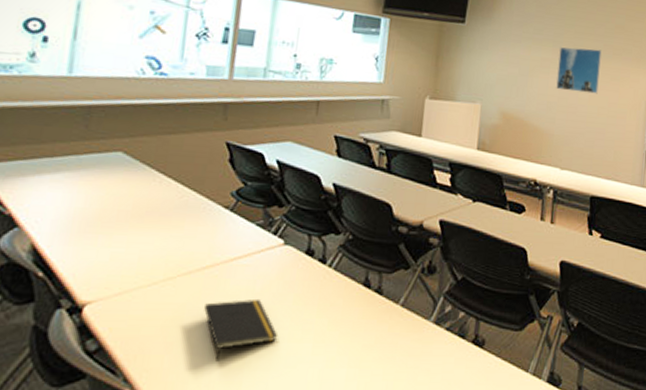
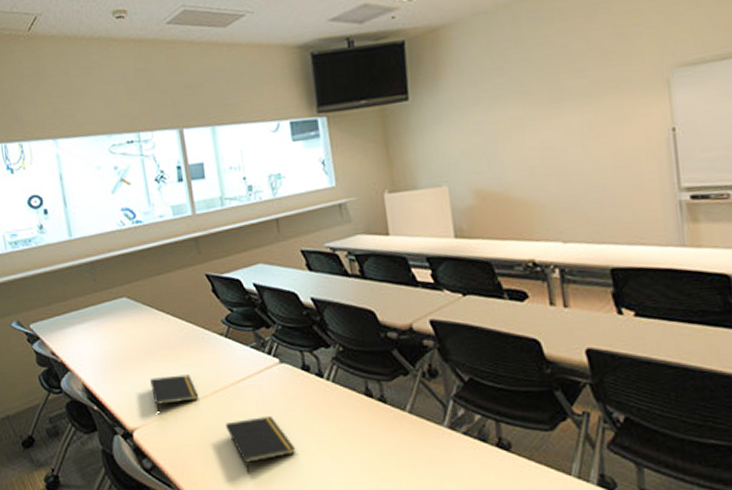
notepad: none [123,245,182,285] -> present [150,374,199,412]
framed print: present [556,47,602,94] -> none [531,87,594,150]

